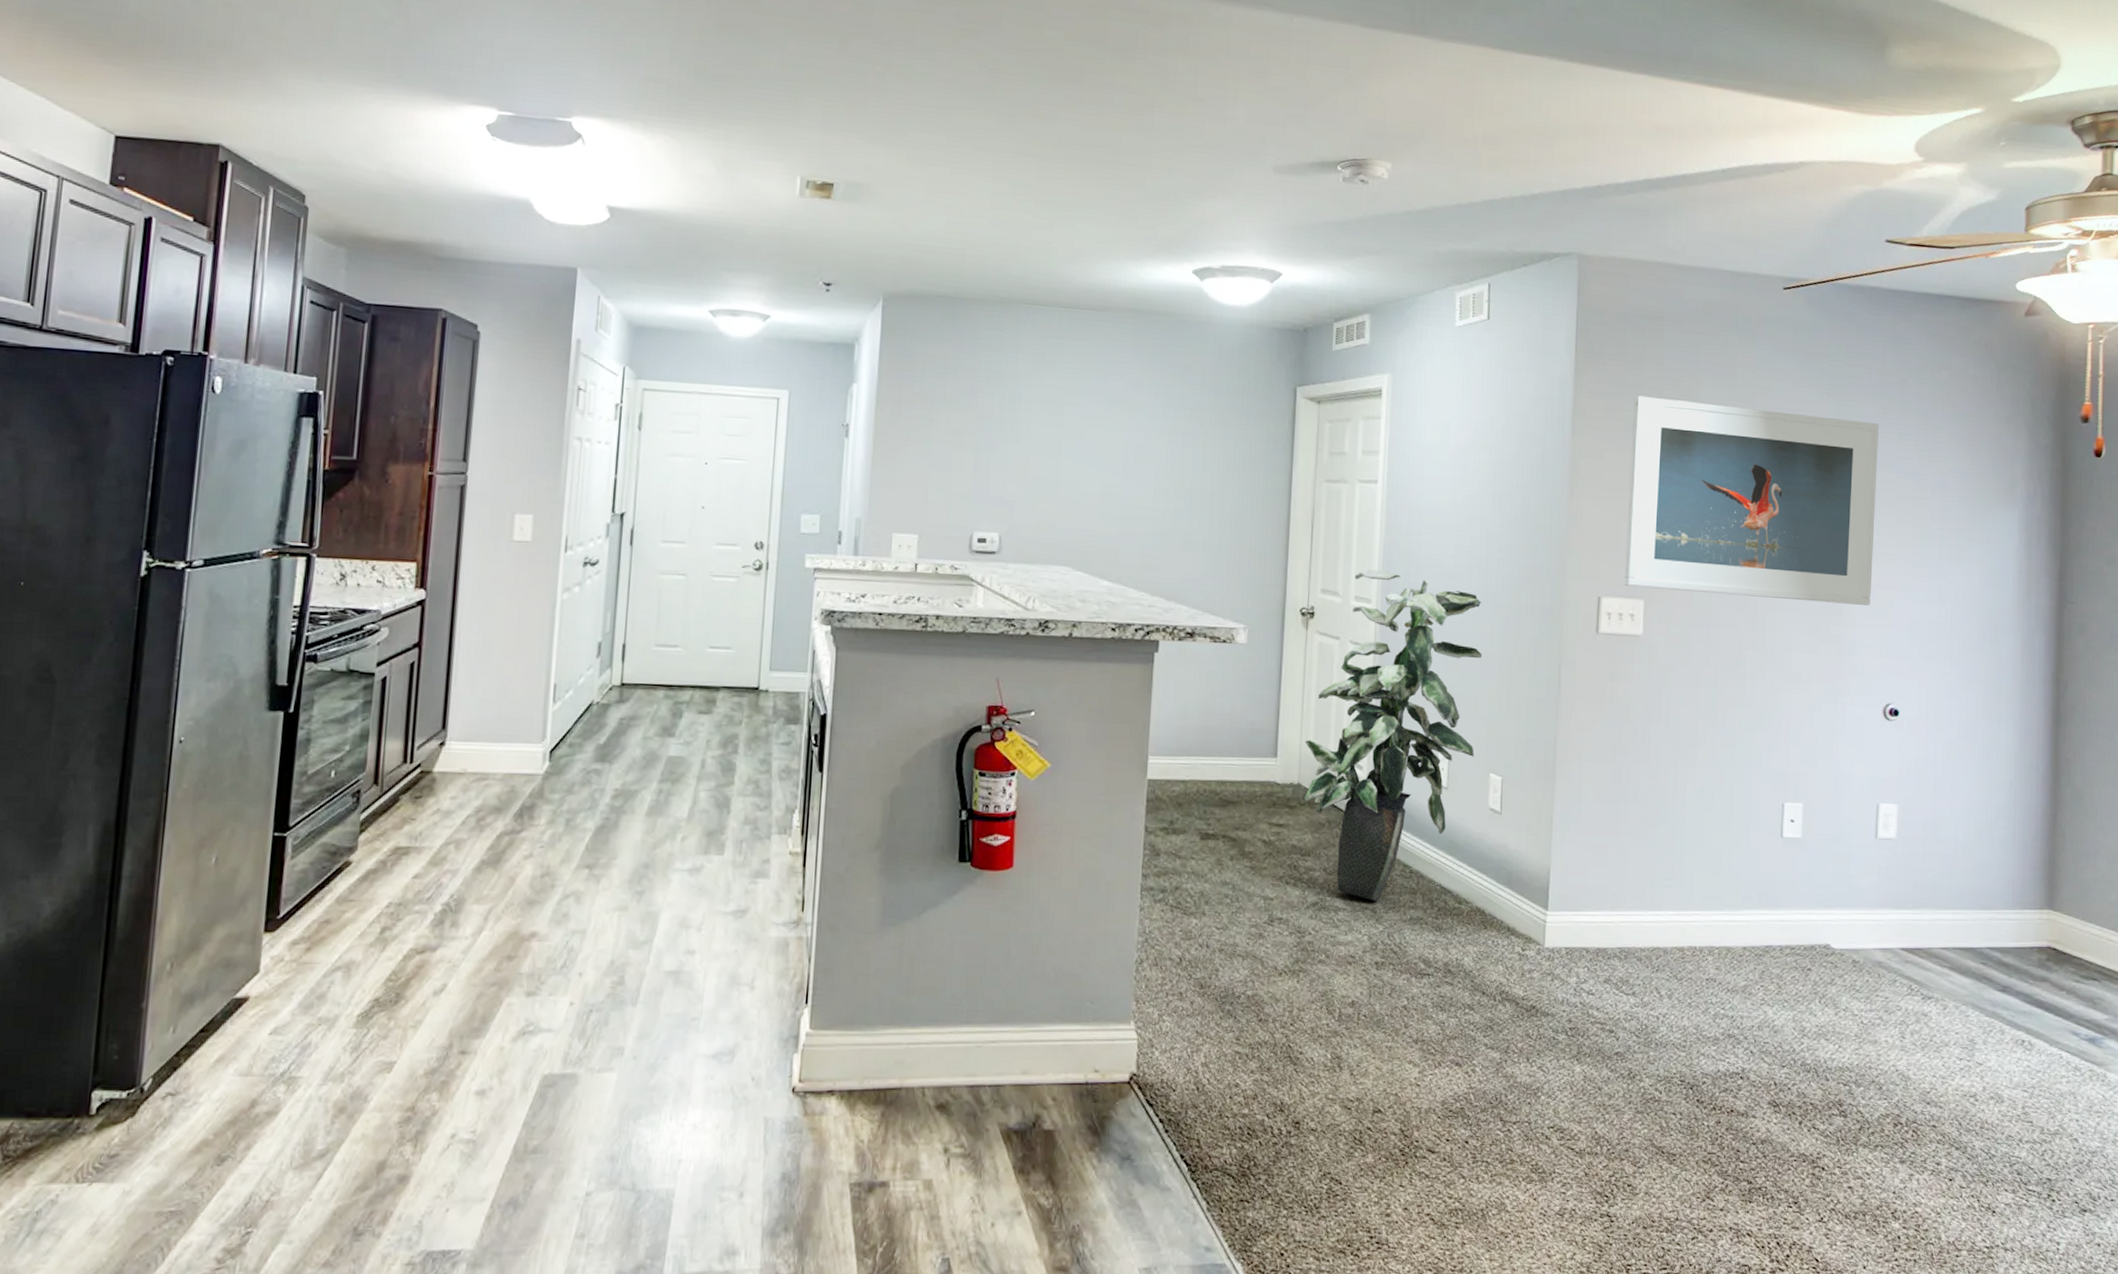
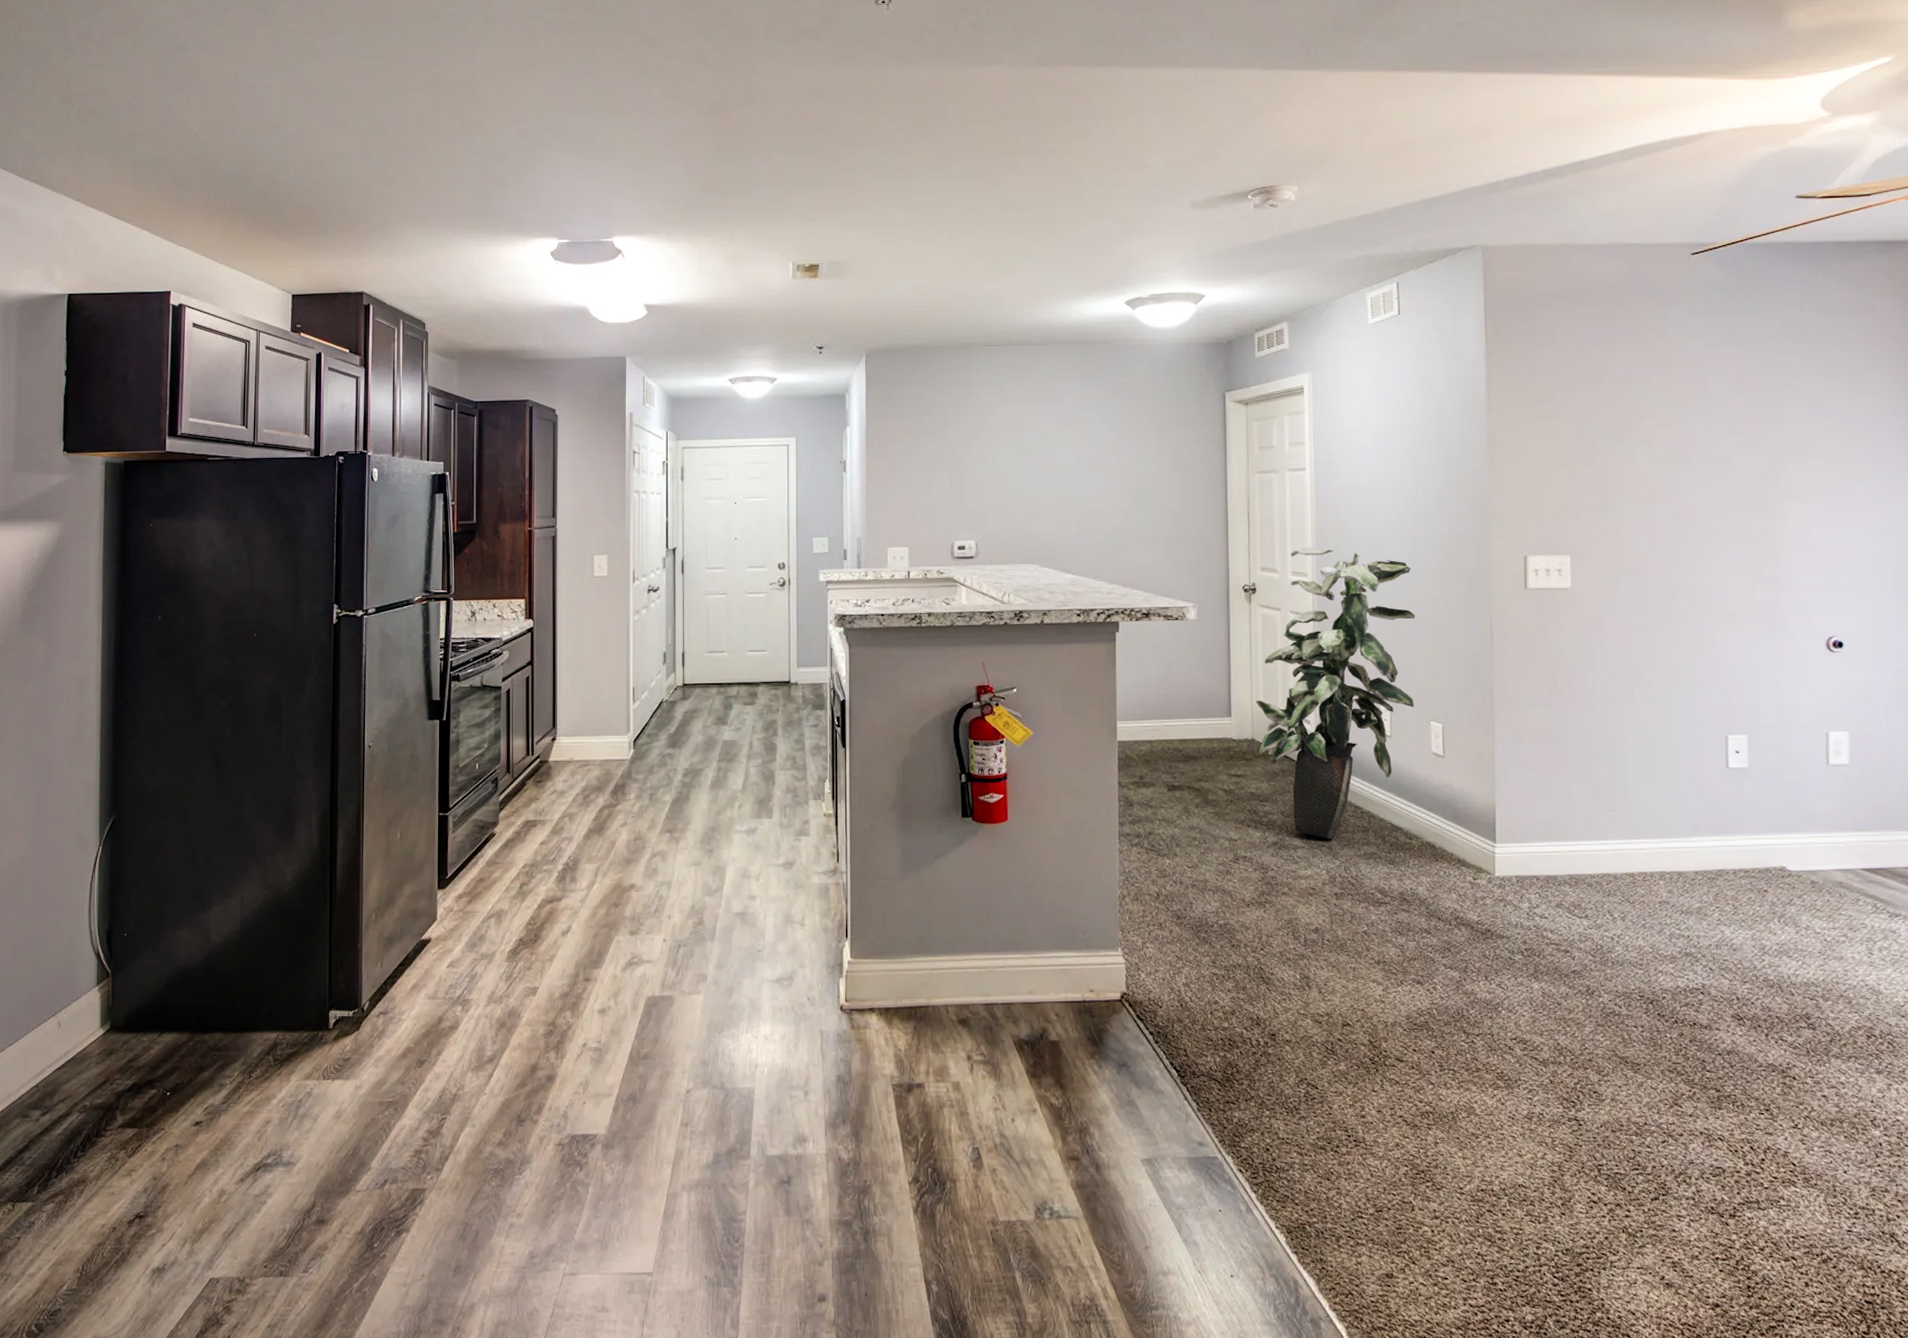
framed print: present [1625,395,1879,605] -> none [1546,368,1805,545]

